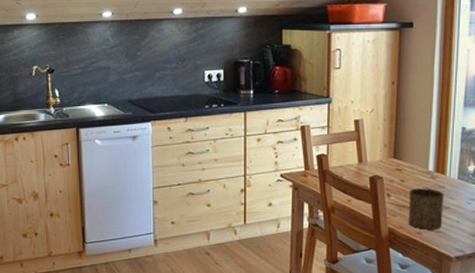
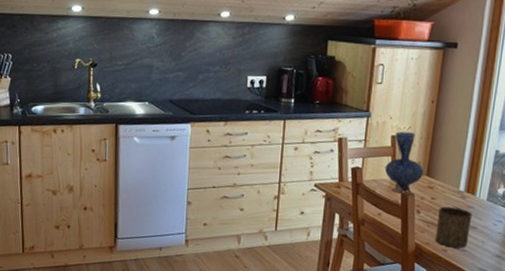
vase: none [350,115,391,178] -> present [384,132,425,194]

